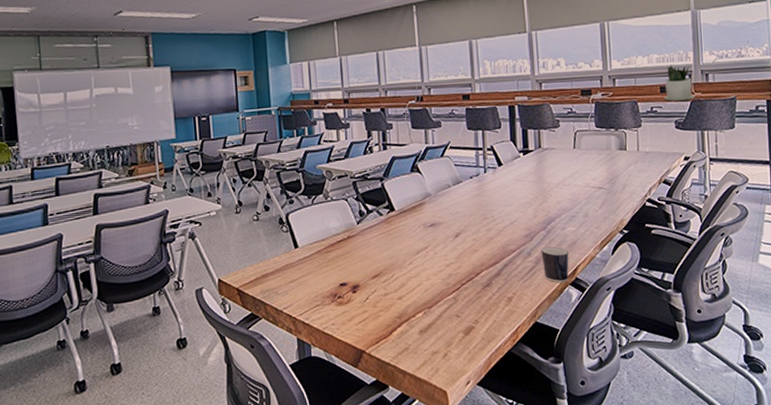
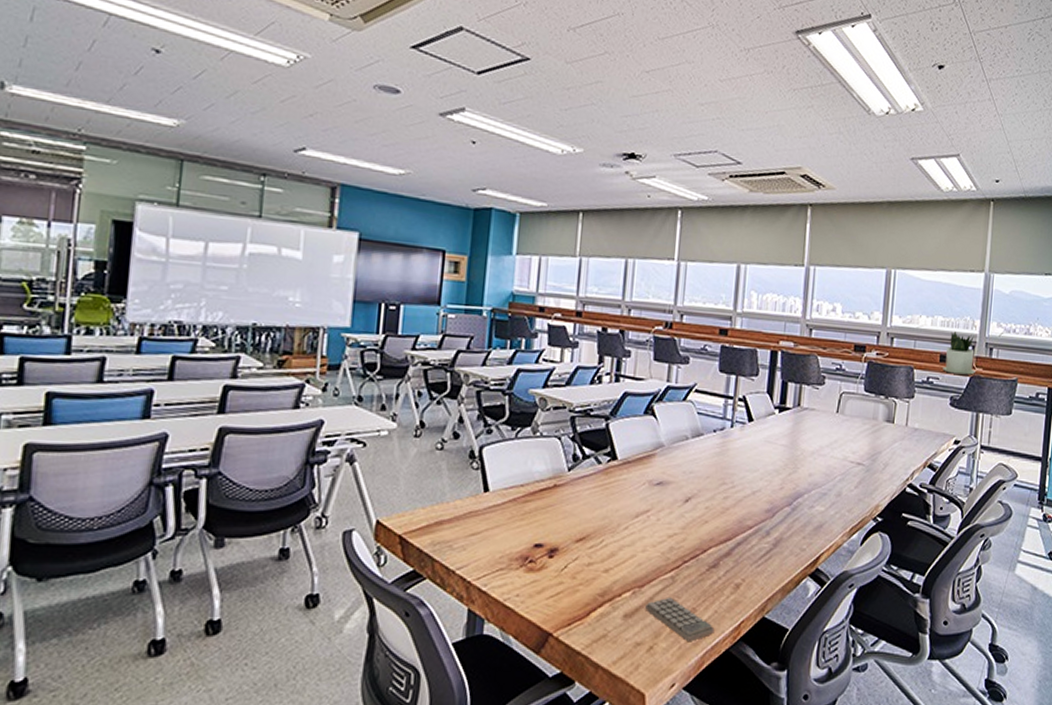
calculator: none [436,313,496,348] -> present [645,597,715,642]
mug: present [541,247,569,283] -> none [781,528,813,572]

